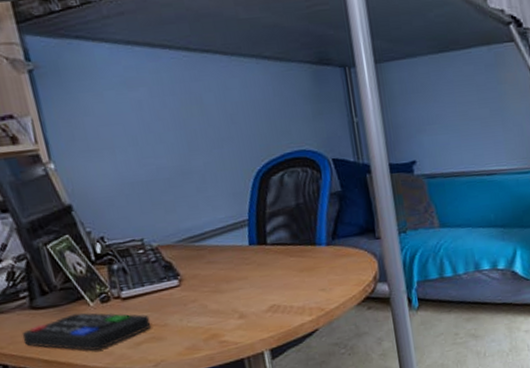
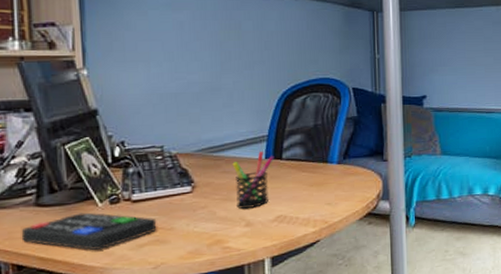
pen holder: none [216,238,259,300] -> present [232,152,275,209]

